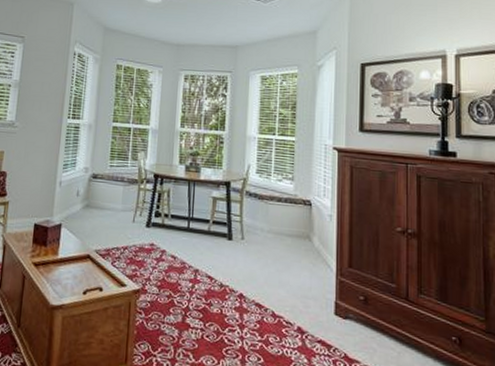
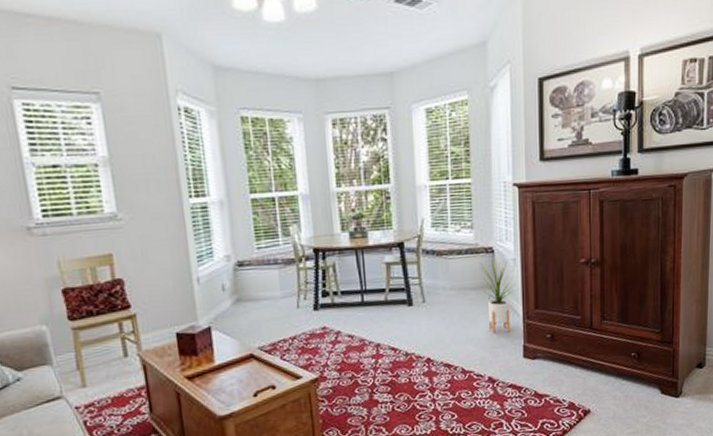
house plant: none [297,212,333,285] -> present [480,260,518,334]

